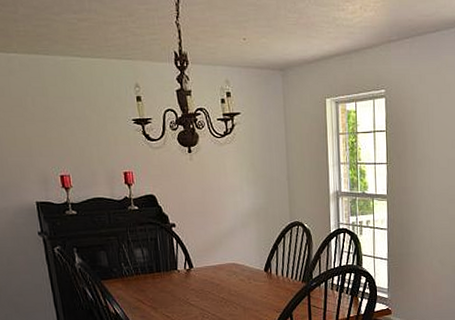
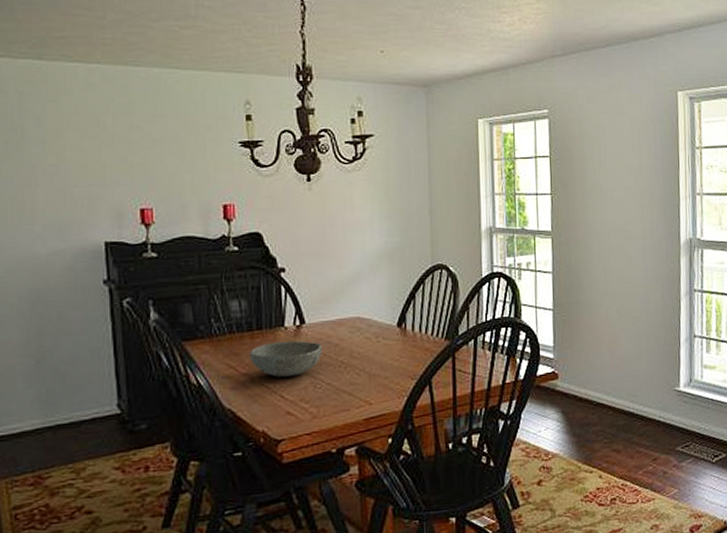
bowl: none [152,281,207,309] -> present [250,340,322,377]

